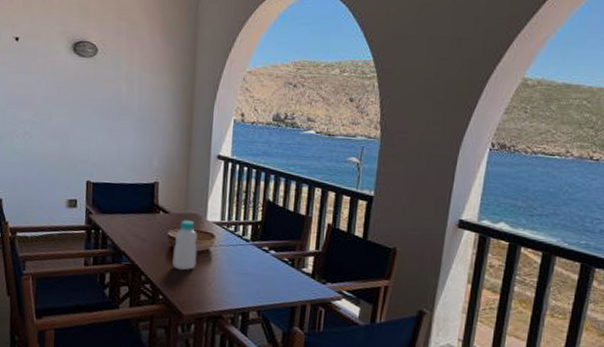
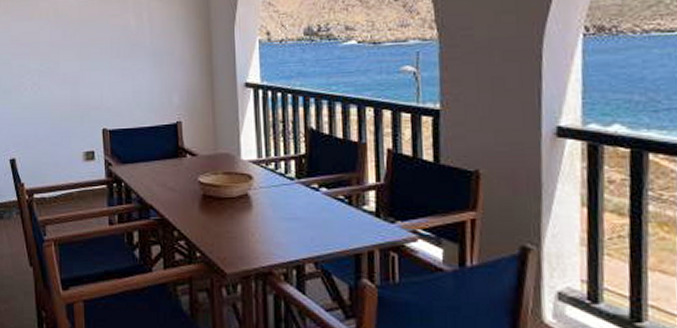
bottle: present [172,220,198,271] -> none [206,161,235,221]

